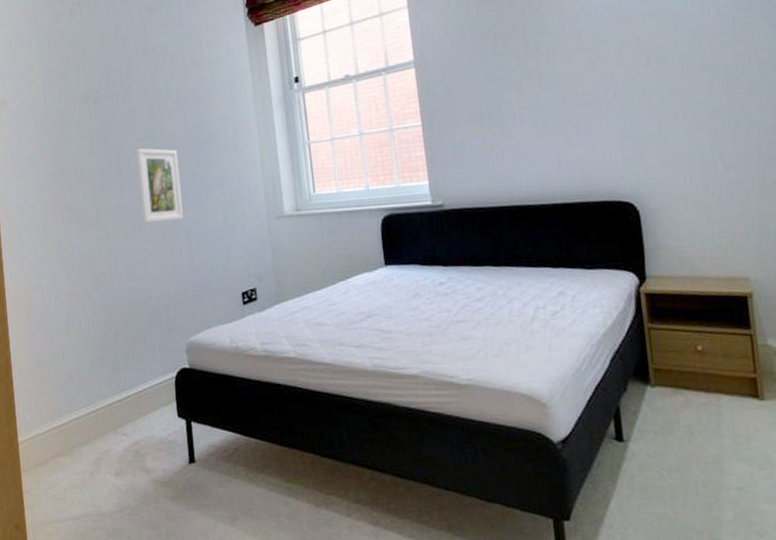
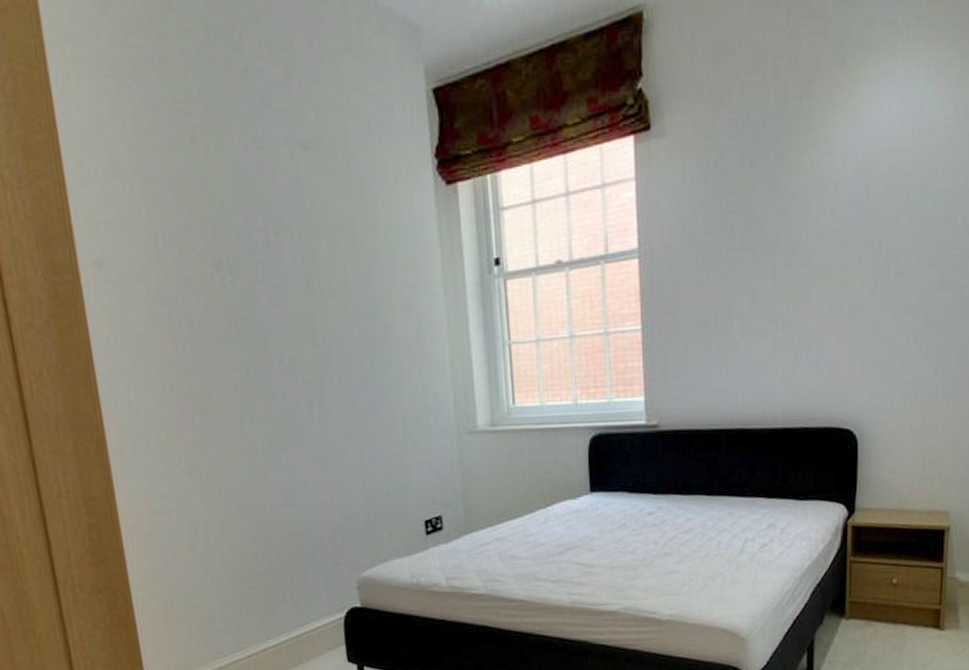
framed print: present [135,148,183,223] -> none [289,337,353,434]

